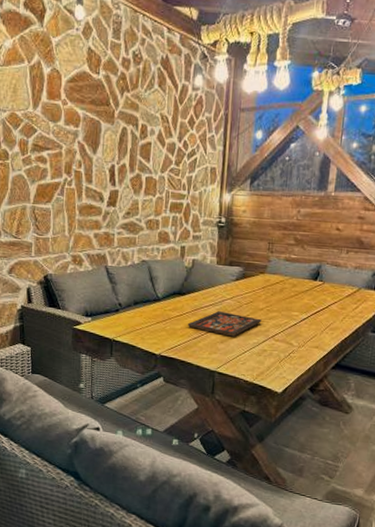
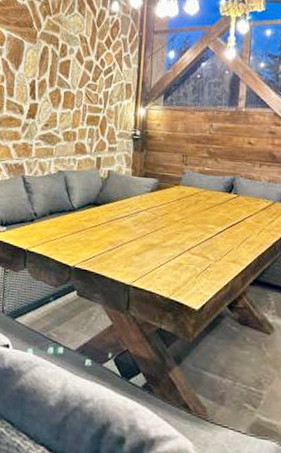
board game: present [187,311,262,337] -> none [102,222,177,250]

